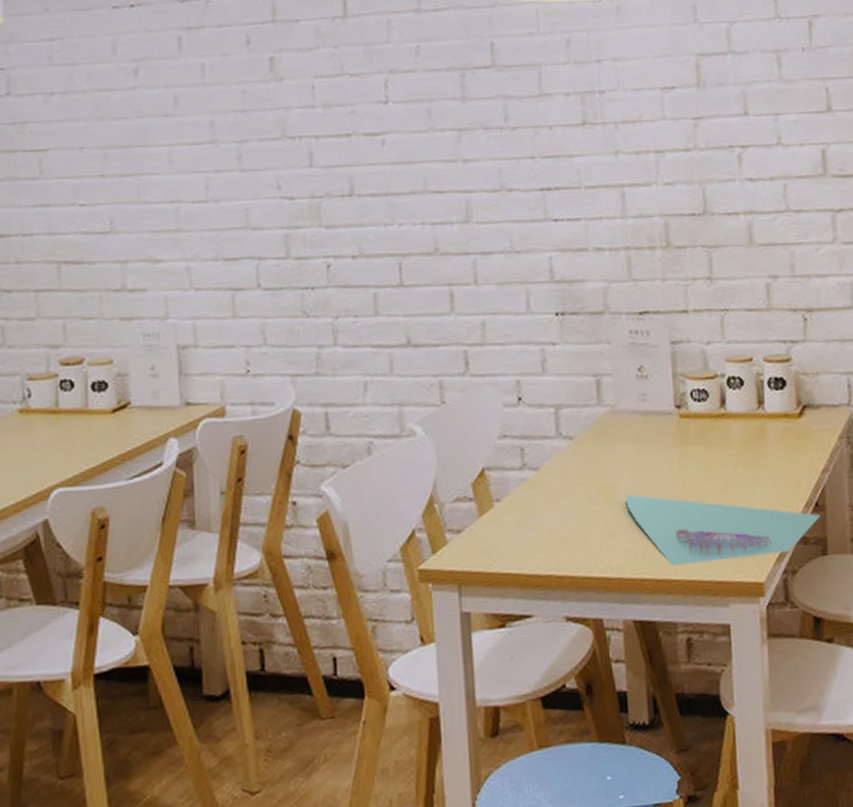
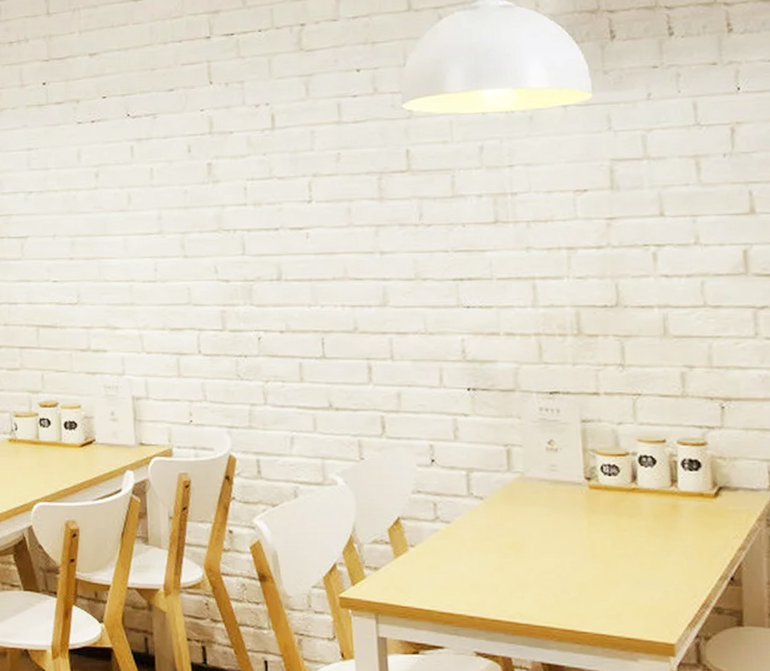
napkin: present [625,493,822,566] -> none [534,551,737,620]

